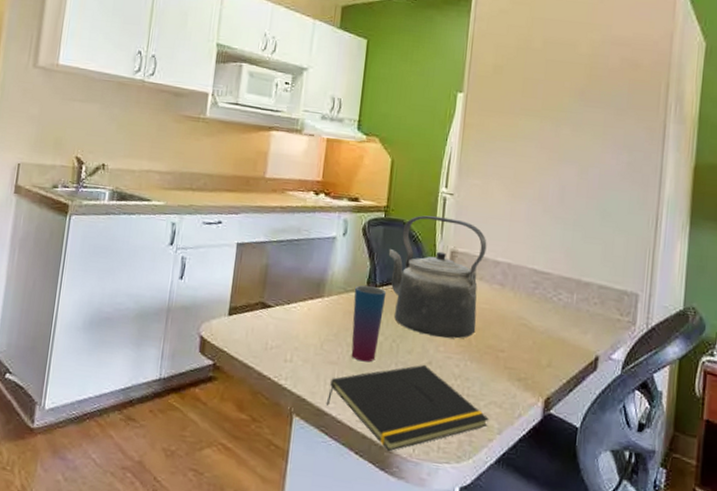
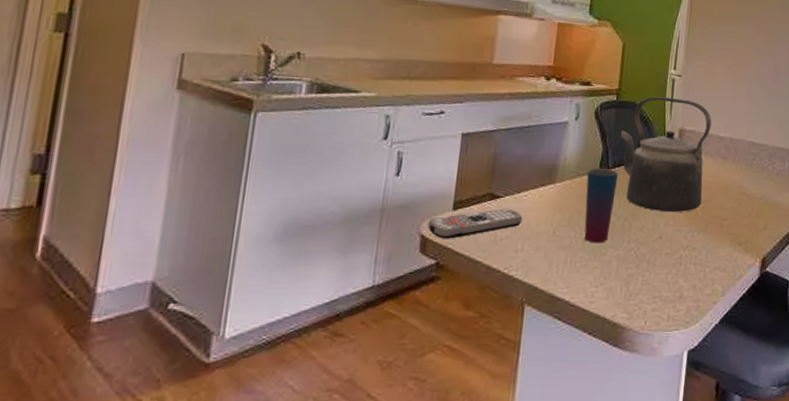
remote control: none [206,318,292,343] -> present [427,209,523,239]
notepad: present [325,364,489,452] -> none [558,239,714,328]

